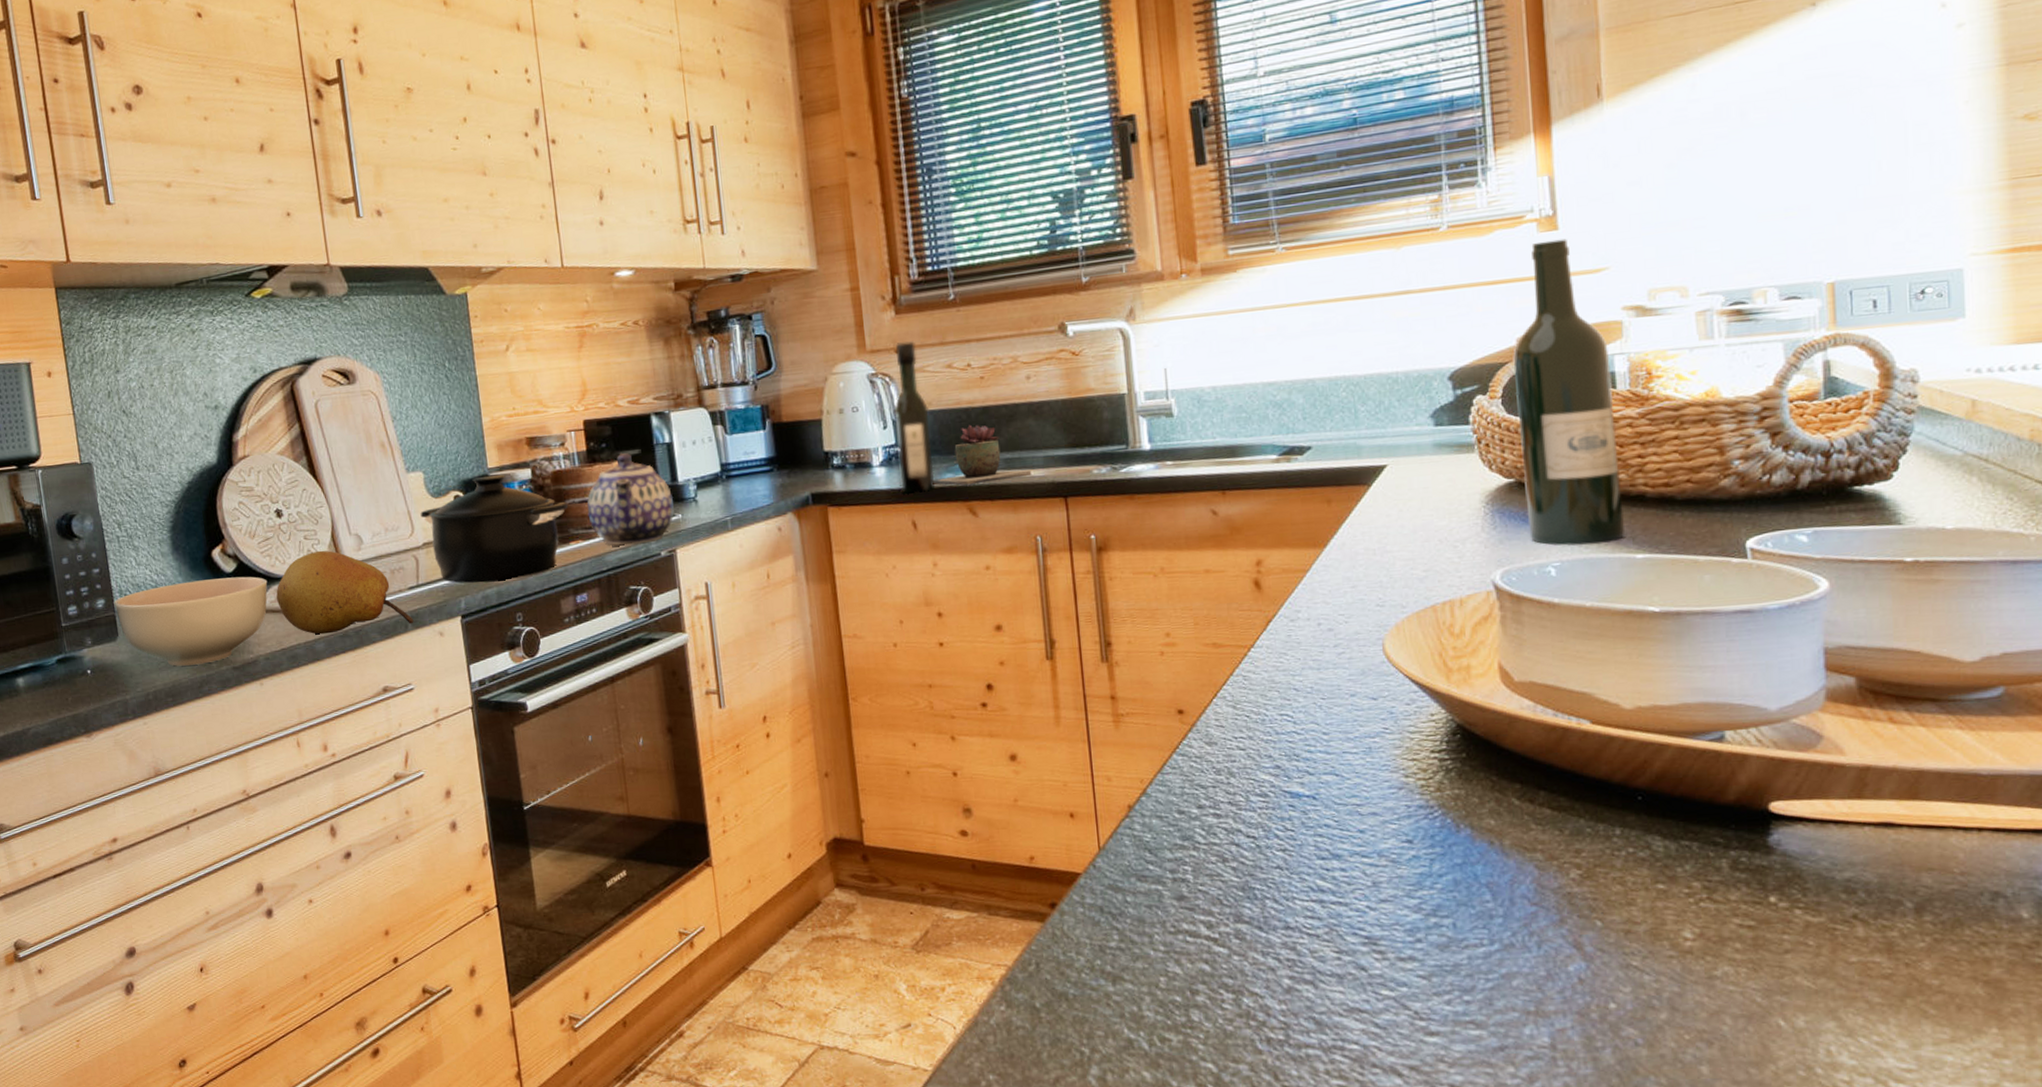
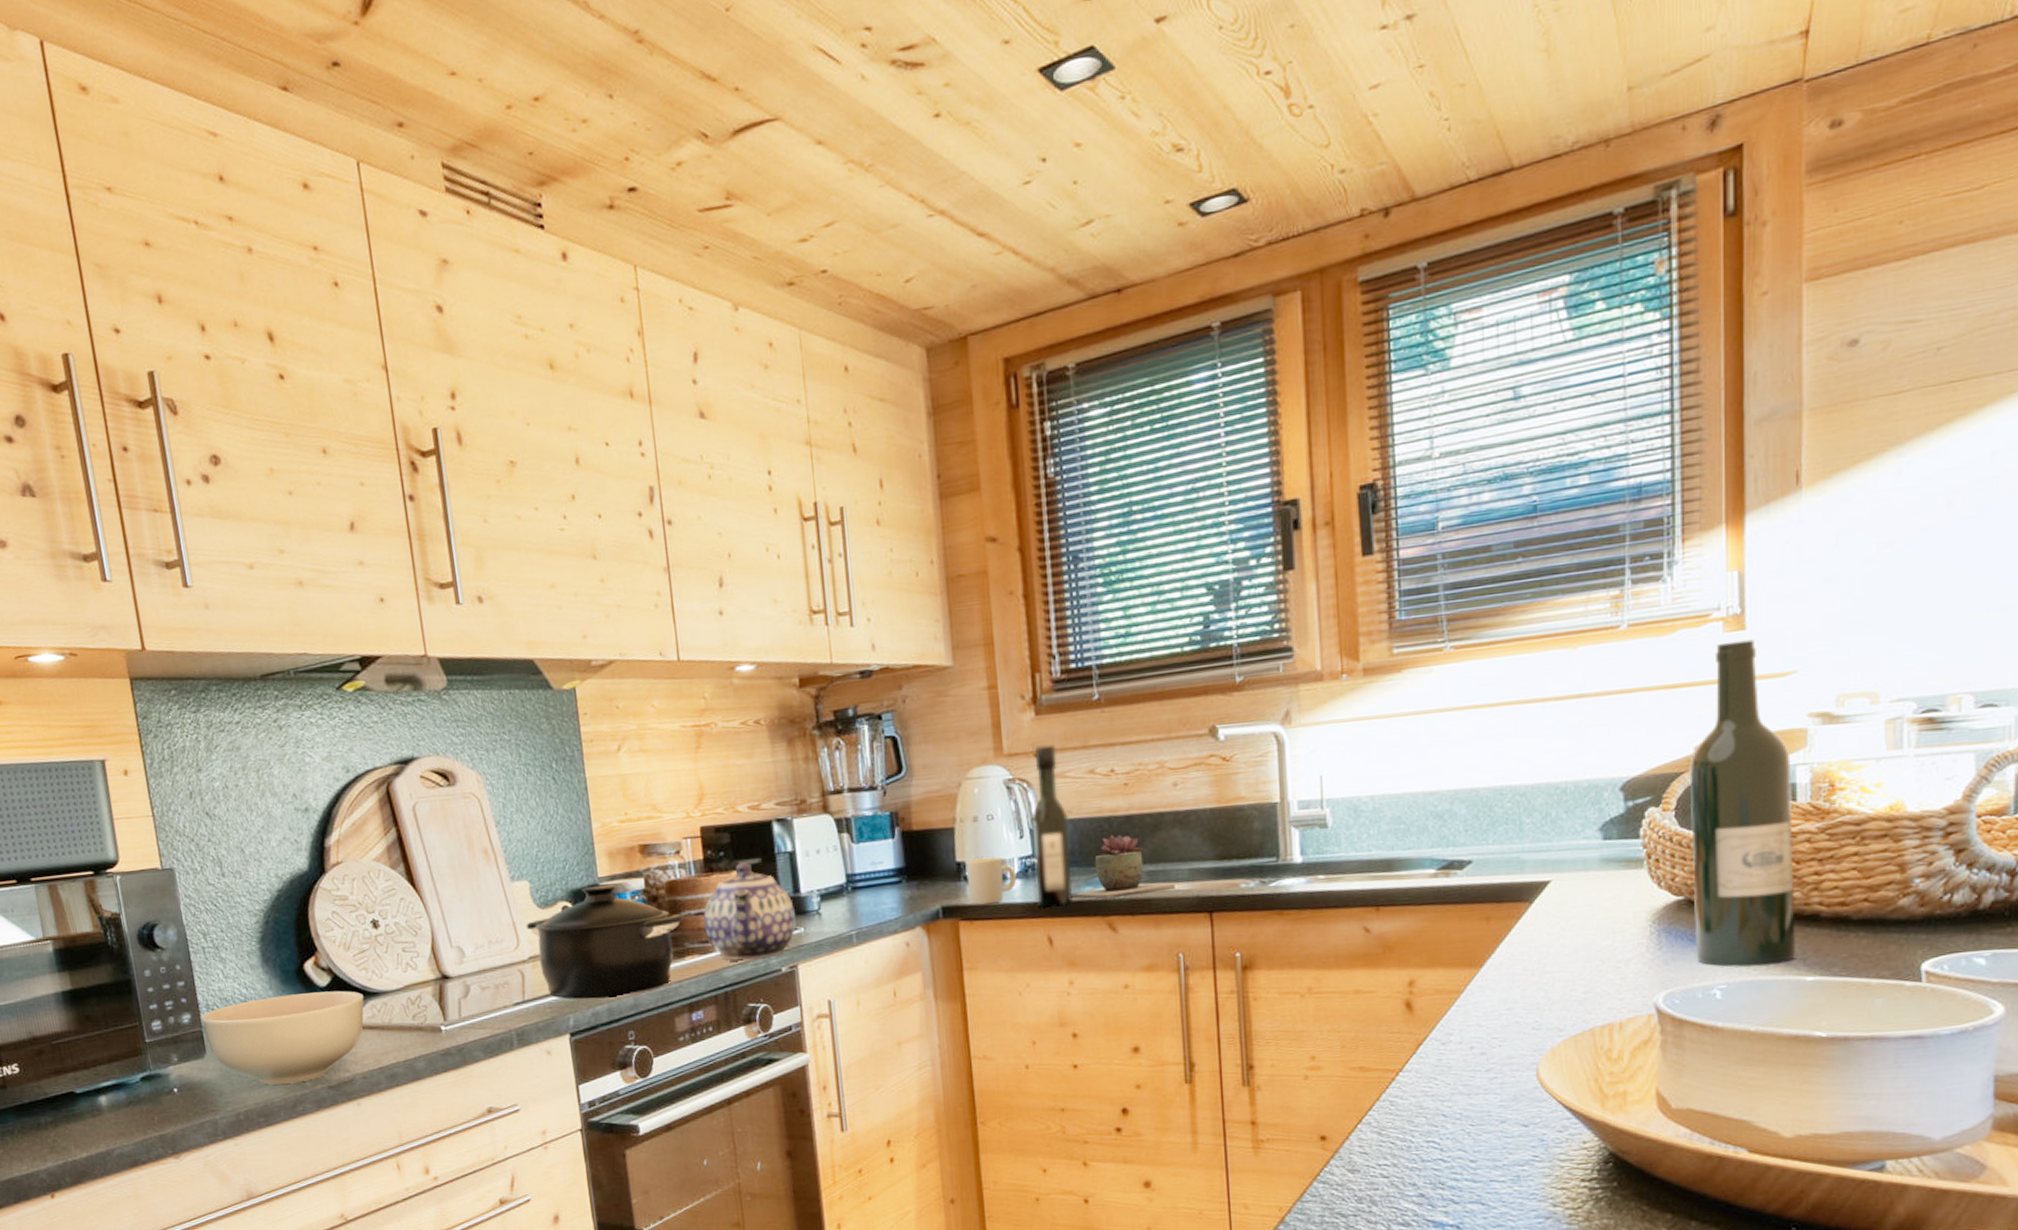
fruit: present [276,550,414,635] -> none [373,963,520,1053]
mug: none [832,446,882,492] -> present [965,856,1017,906]

